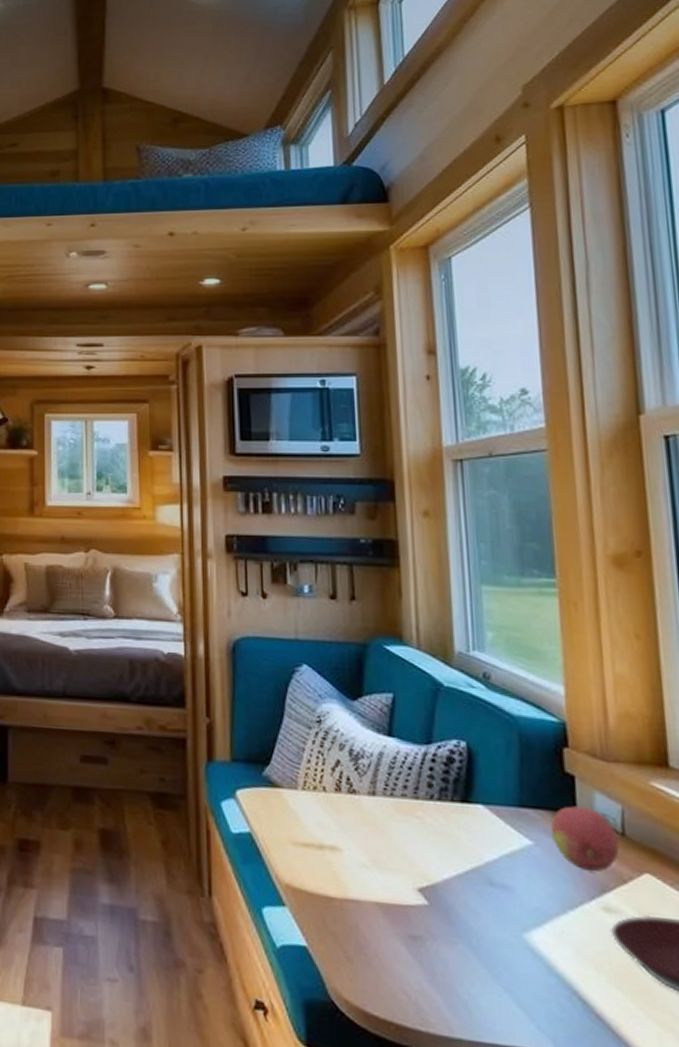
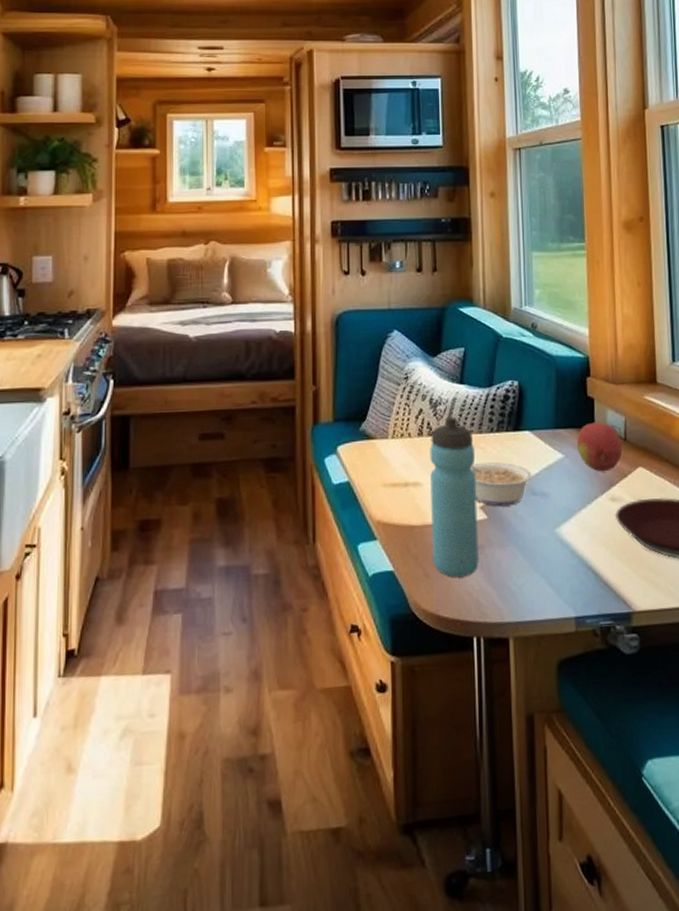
water bottle: none [350,774,418,972] -> present [430,416,479,578]
legume: none [403,834,488,895] -> present [469,461,532,507]

